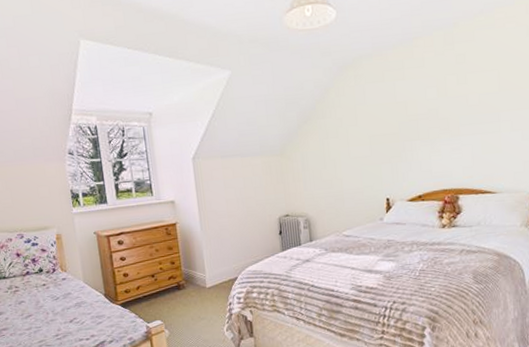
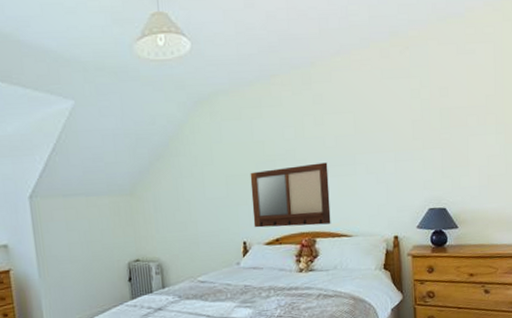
writing board: none [393,120,474,185] -> present [250,162,331,228]

